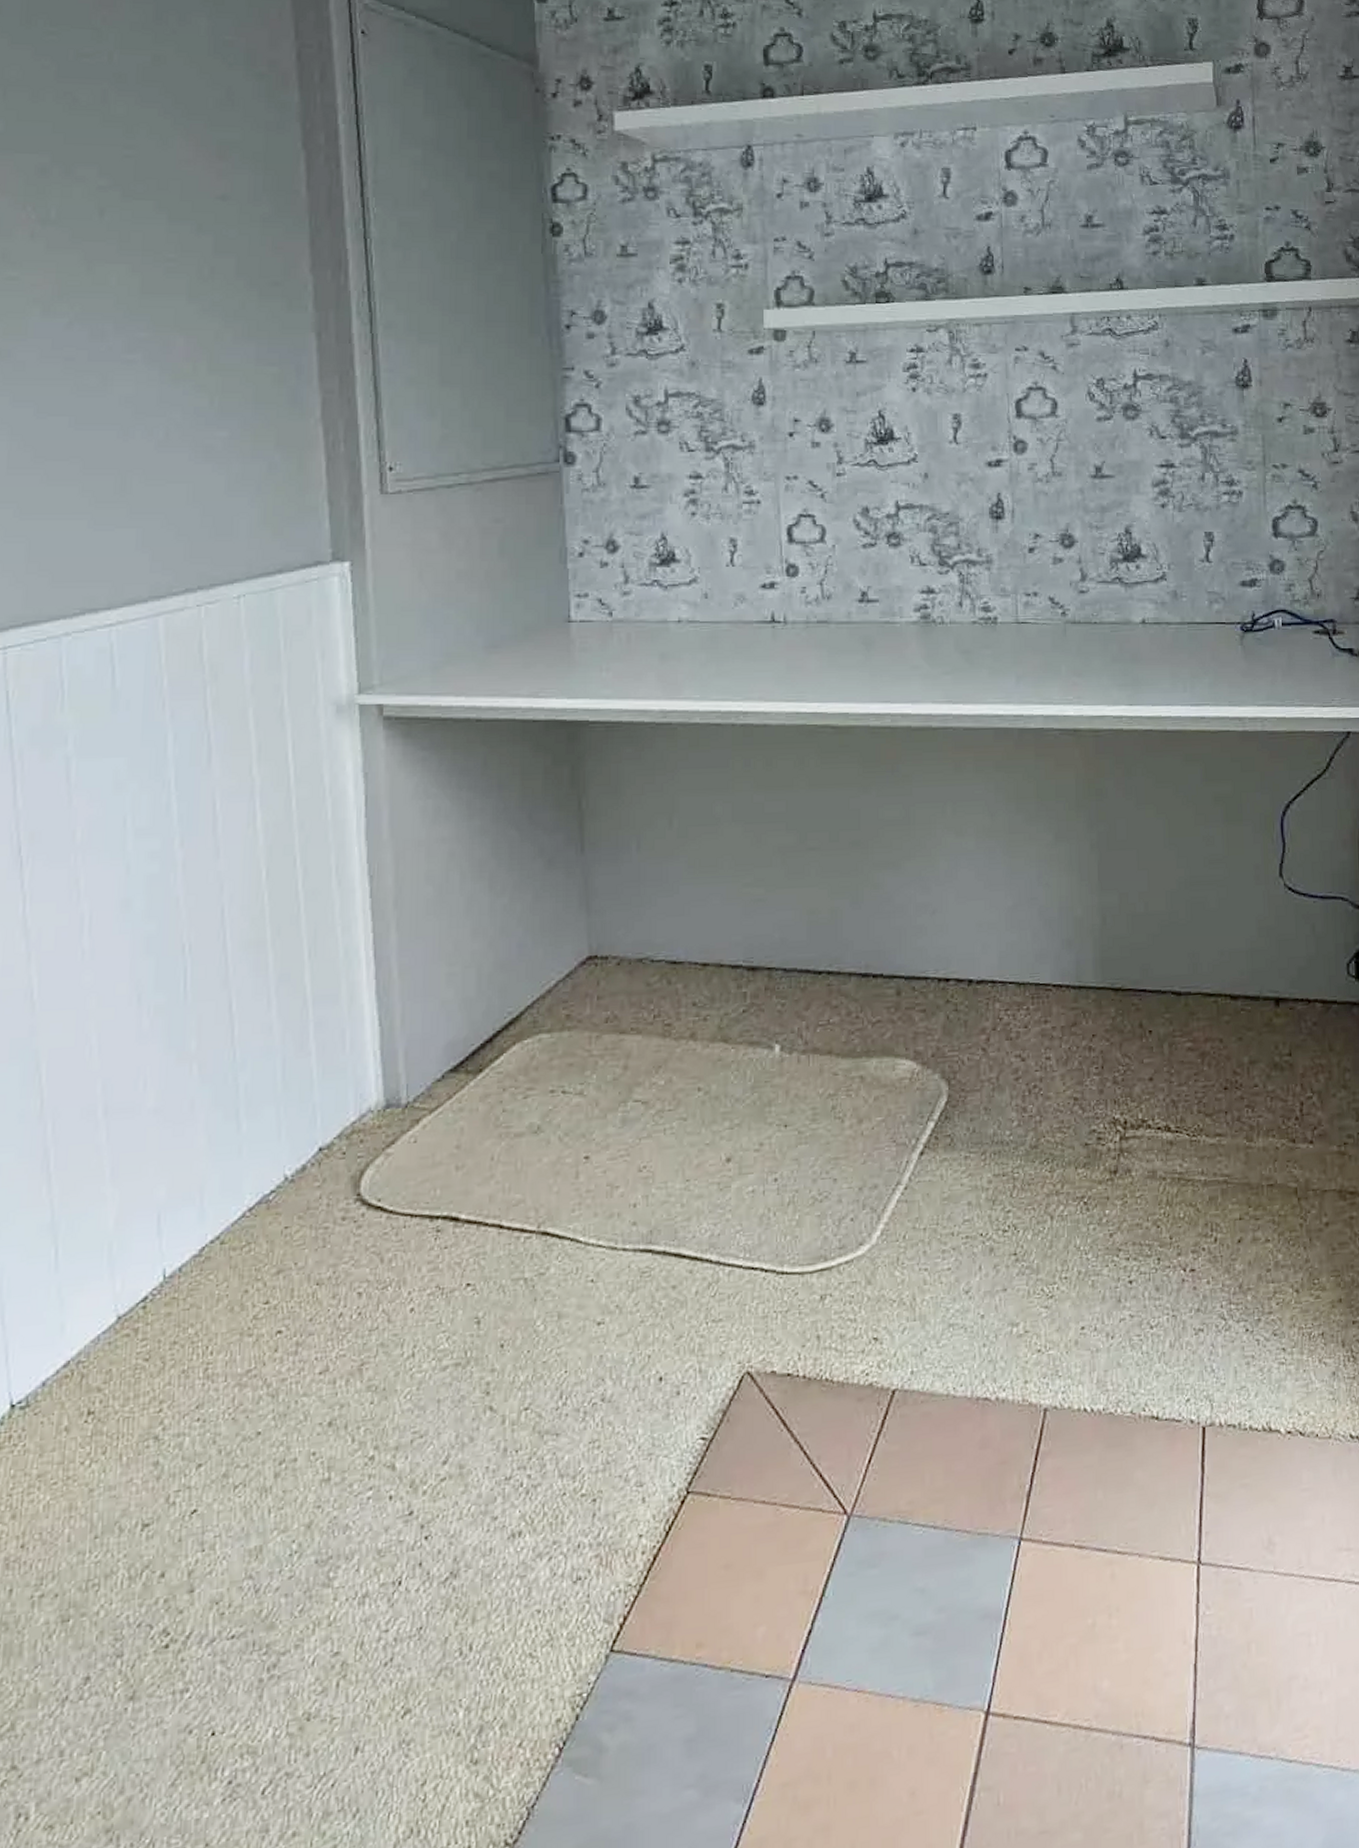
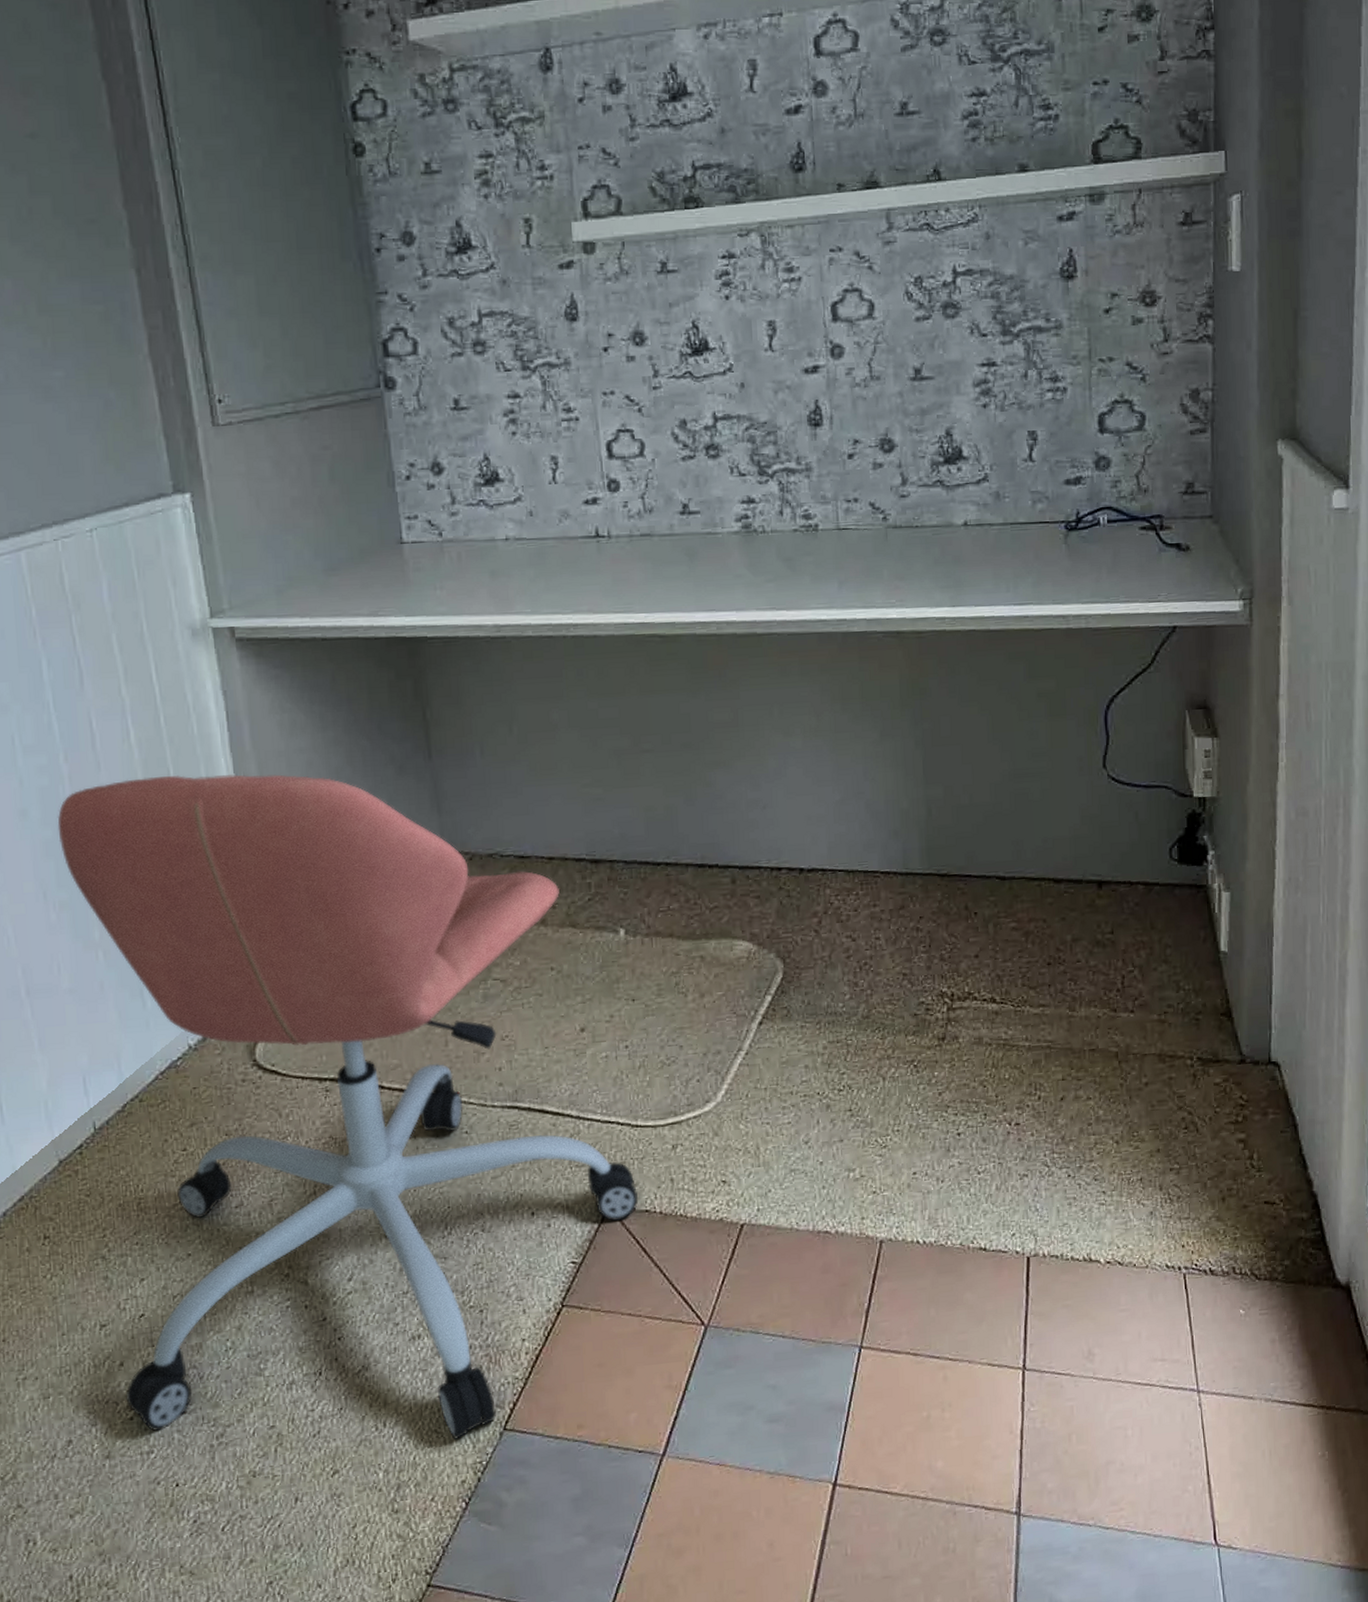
office chair: none [162,864,781,1665] -> present [57,774,639,1439]

